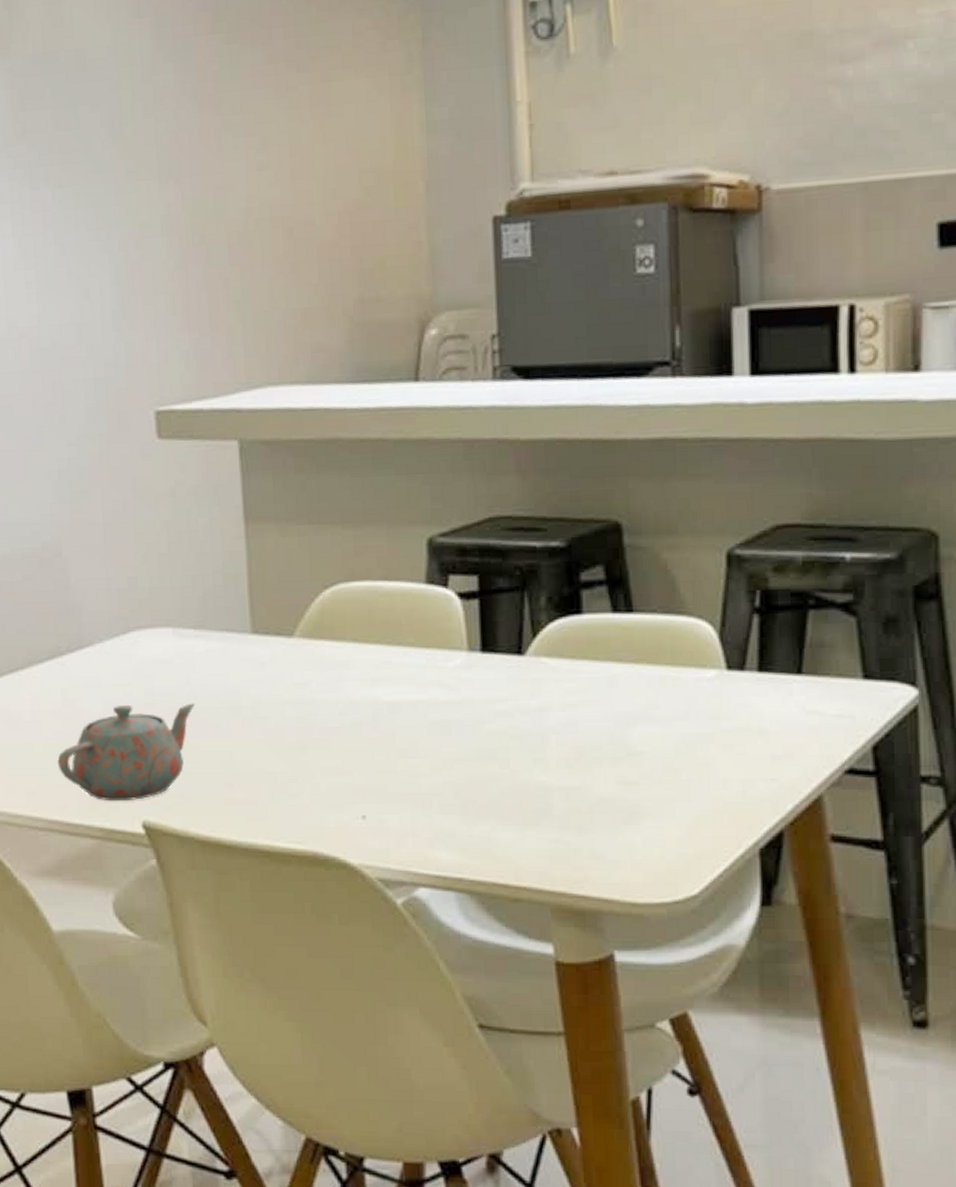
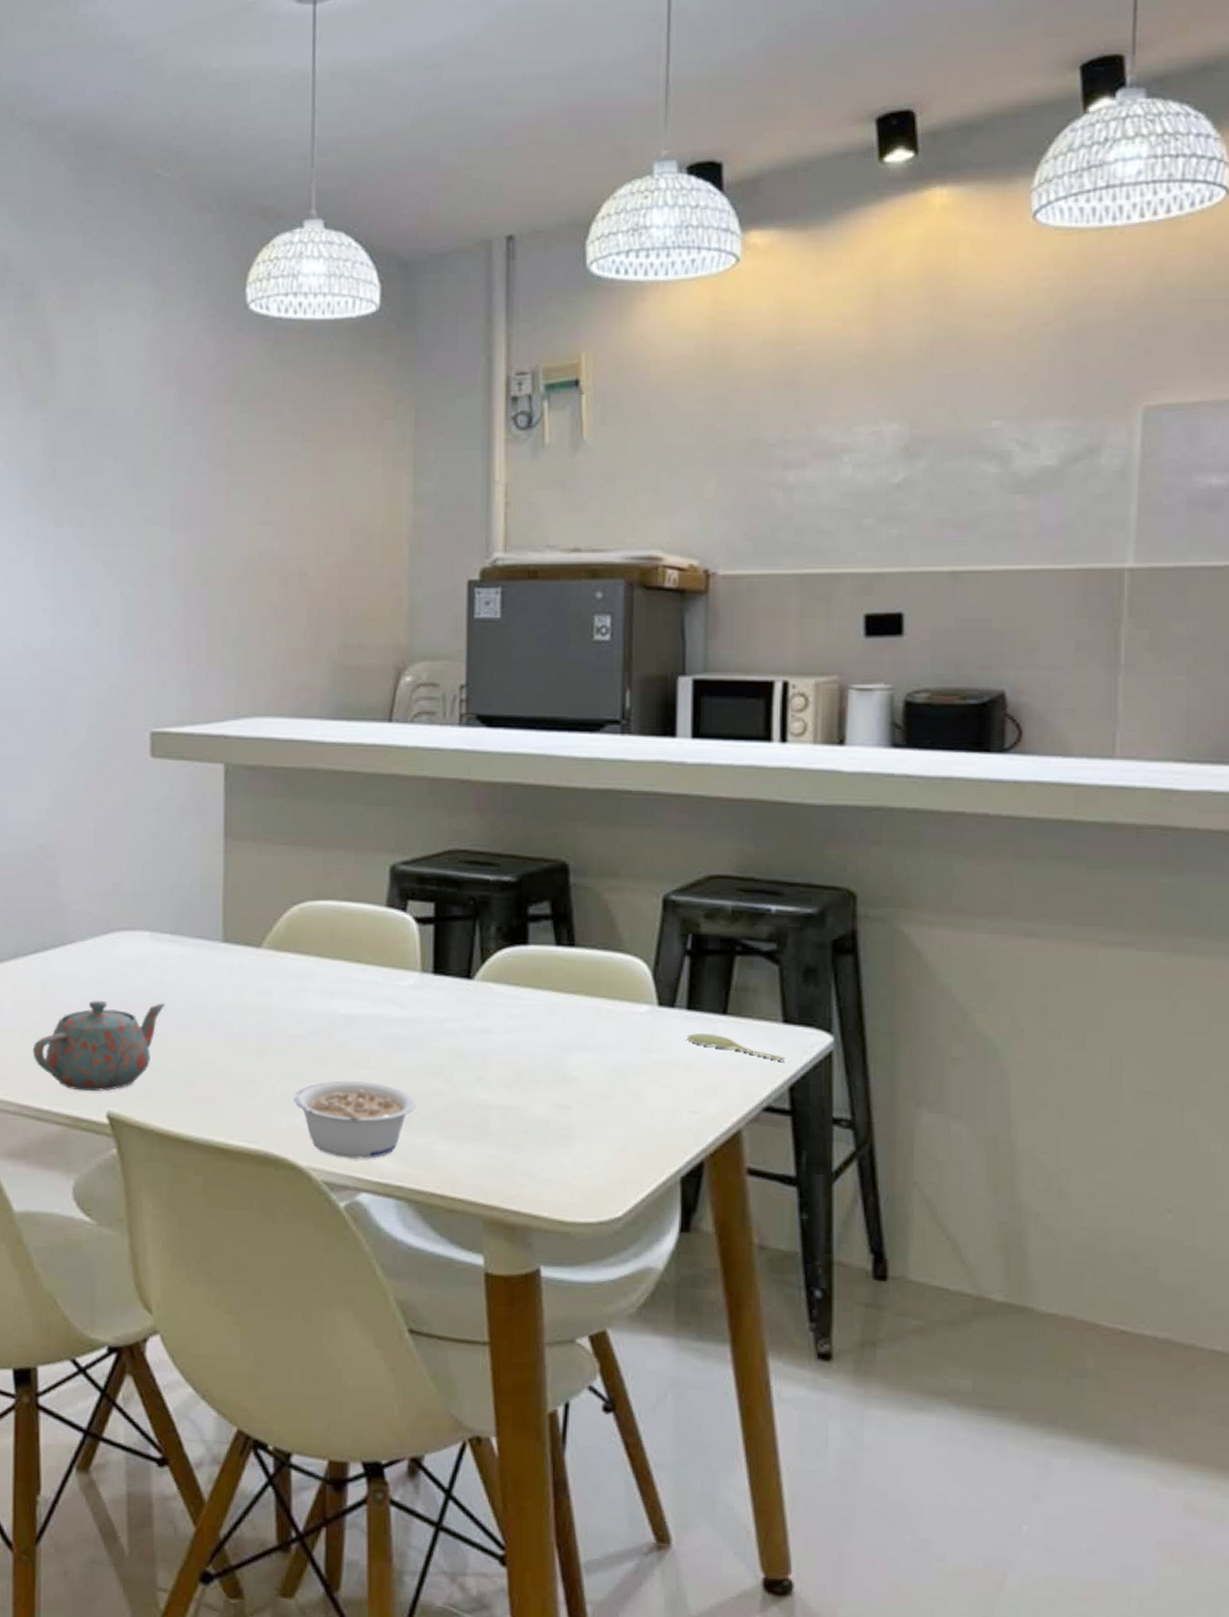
legume: none [340,772,472,853] -> present [294,1080,416,1159]
spoon: none [760,696,867,719] -> present [687,1033,785,1060]

